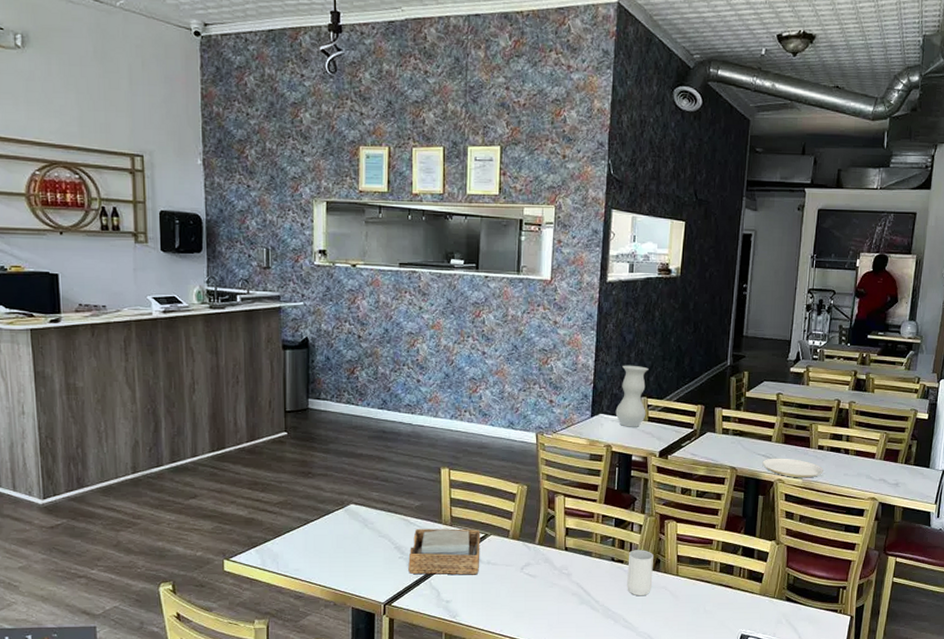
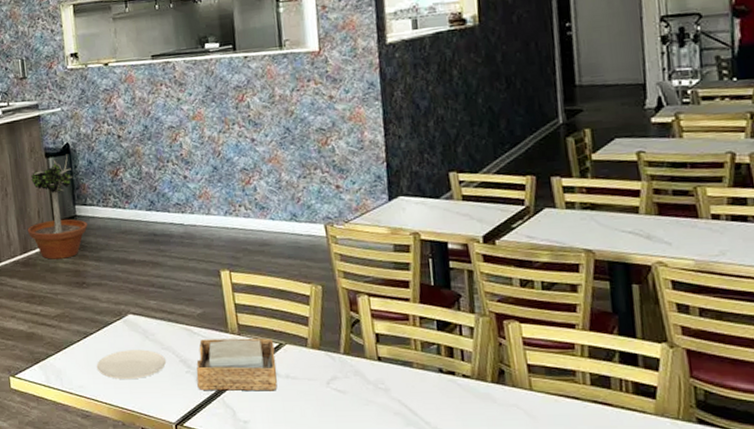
potted tree: none [256,348,319,449] -> present [27,154,88,260]
plate: none [314,537,381,564] -> present [96,349,166,380]
vase: present [615,365,649,427] -> none [418,135,459,210]
cup: present [627,550,654,596] -> none [461,358,498,417]
plate: present [762,458,823,478] -> none [630,233,726,259]

